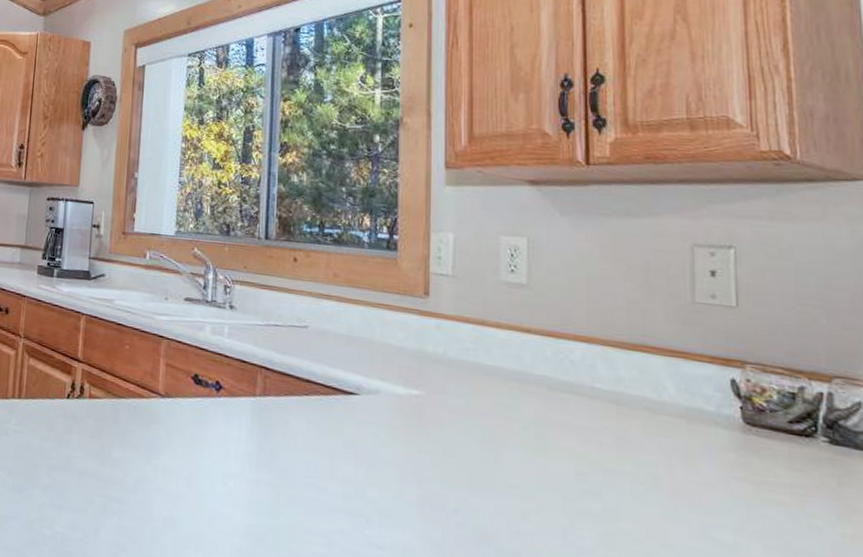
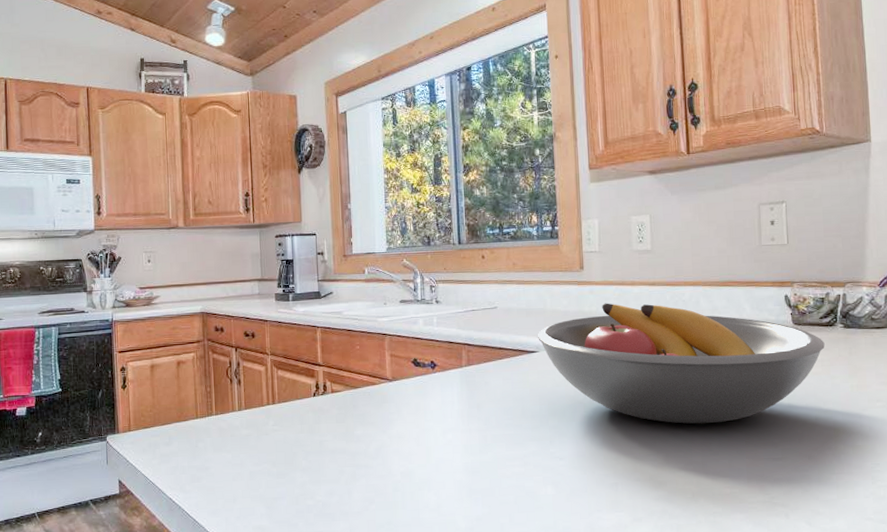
fruit bowl: none [358,345,797,548] -> present [537,303,825,424]

